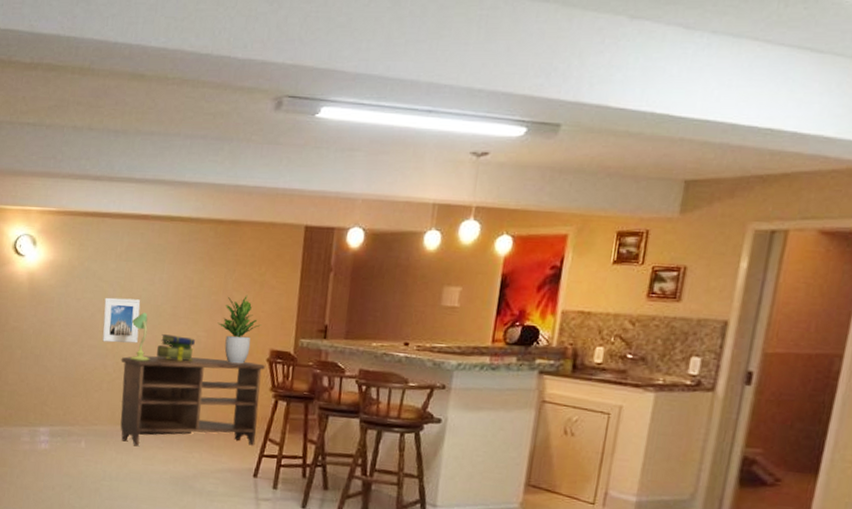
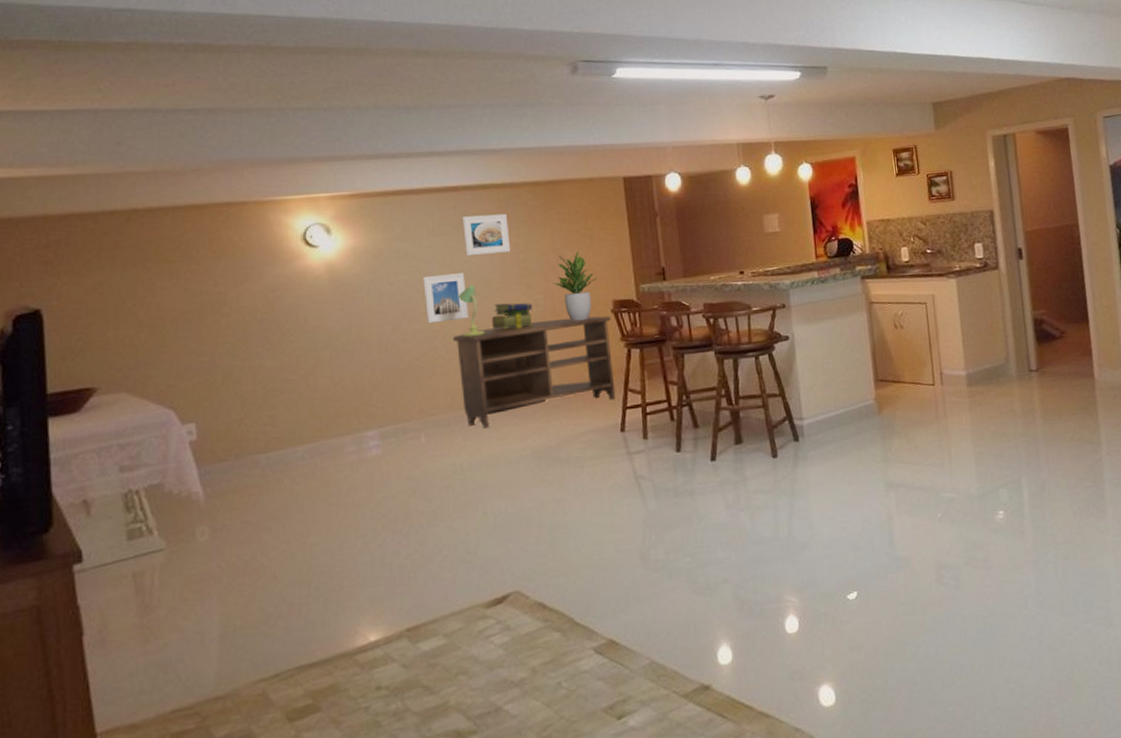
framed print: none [144,245,188,286] -> present [462,213,511,257]

